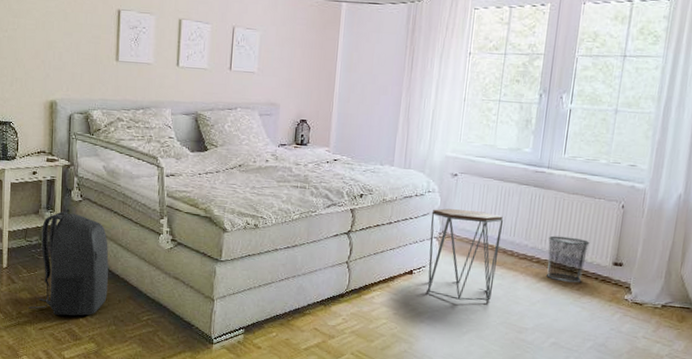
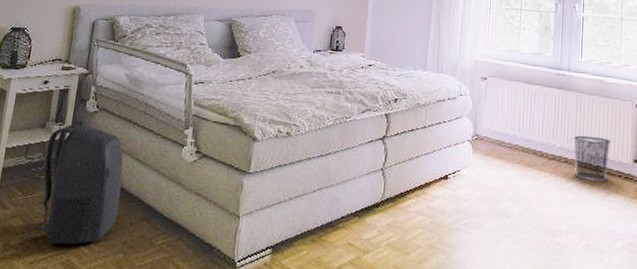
side table: present [427,208,504,301] -> none [463,111,532,205]

